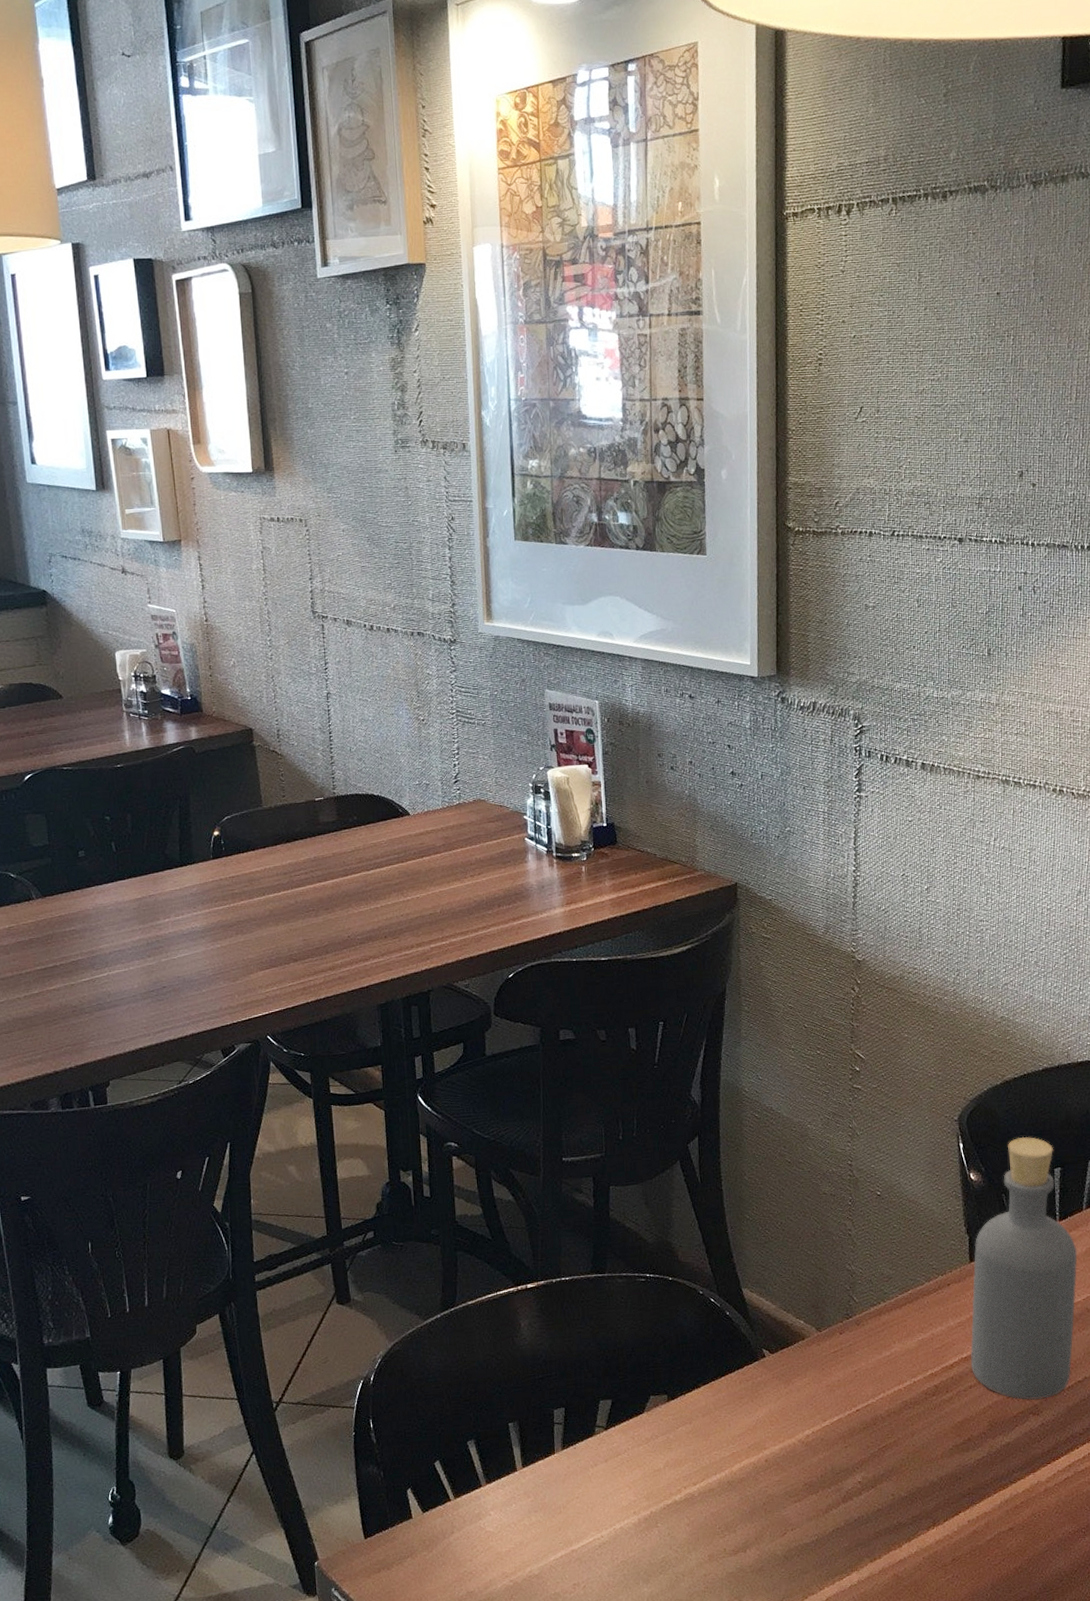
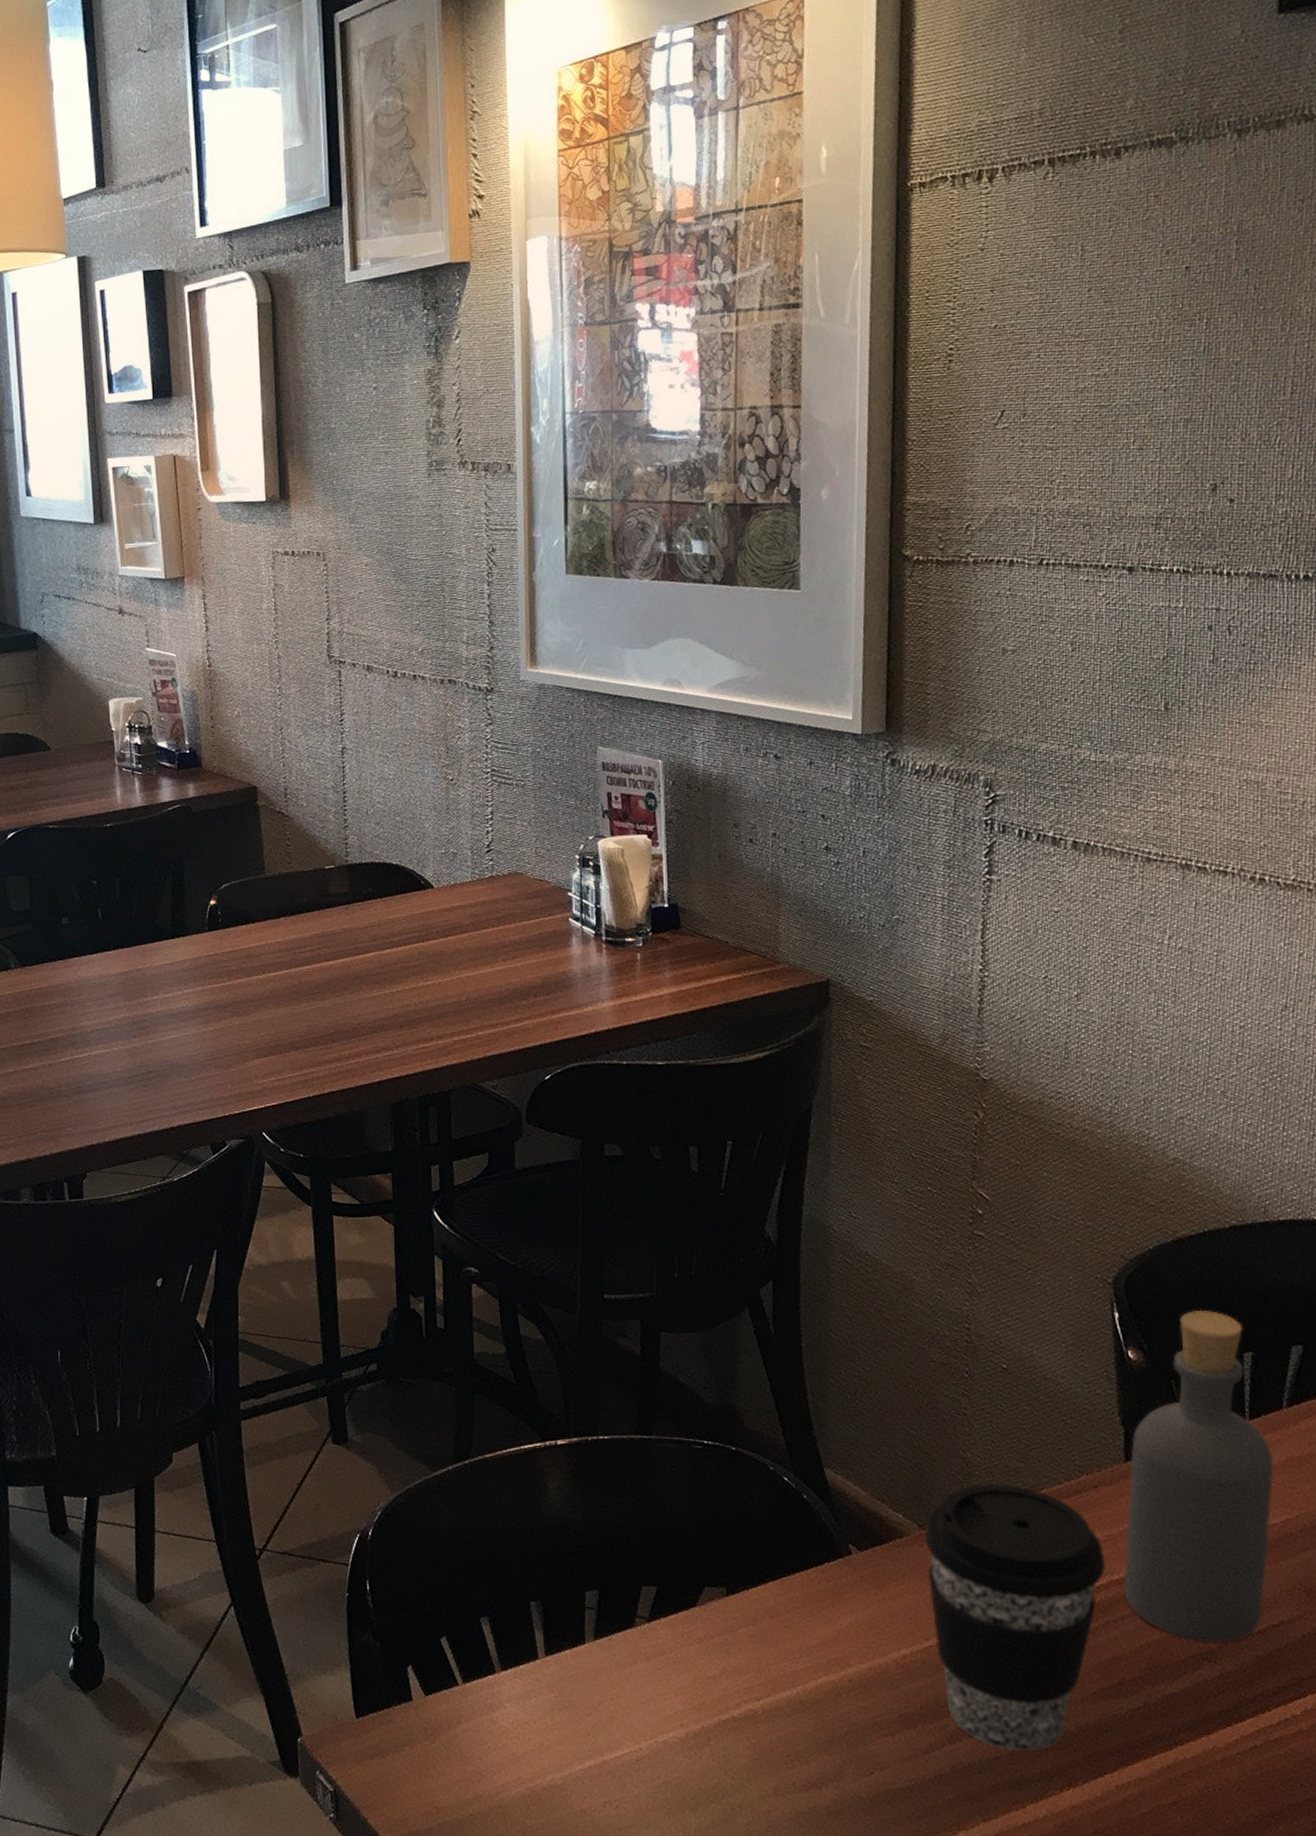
coffee cup: none [821,1289,957,1503] -> present [924,1484,1105,1752]

